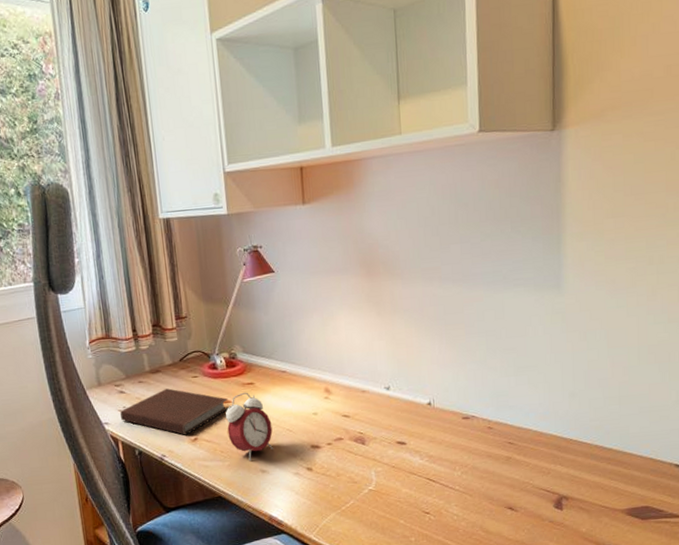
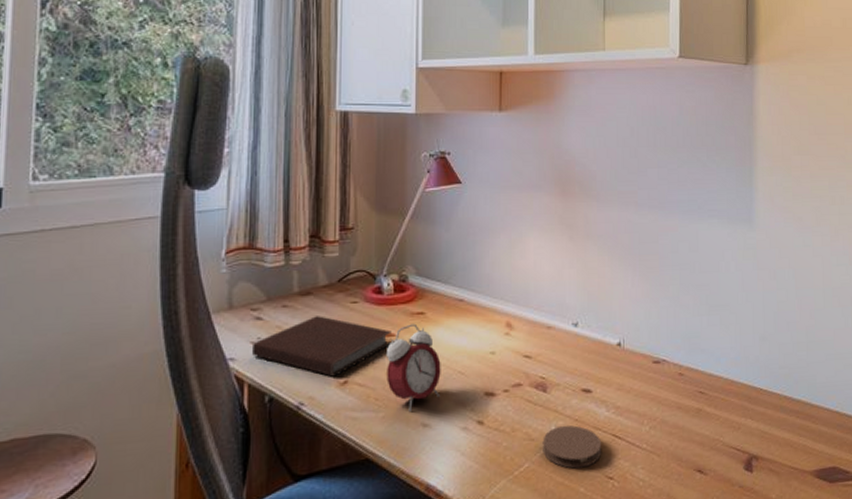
coaster: none [364,471,418,505] -> present [543,425,602,469]

